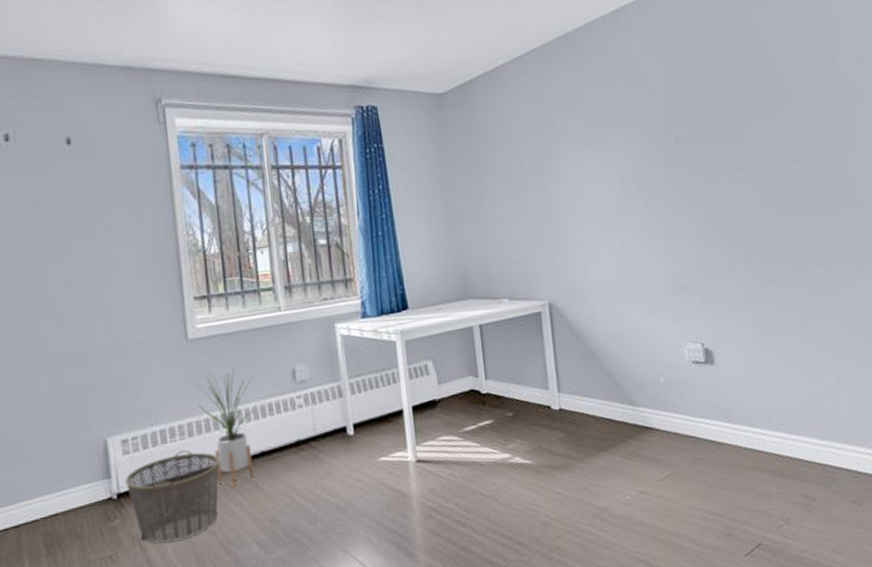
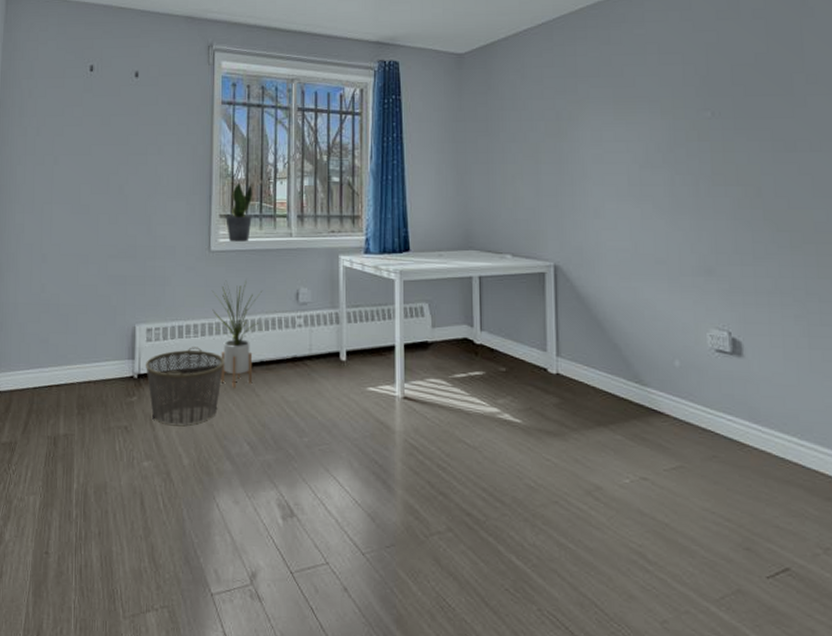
potted plant: none [201,256,233,327] -> present [226,181,253,243]

